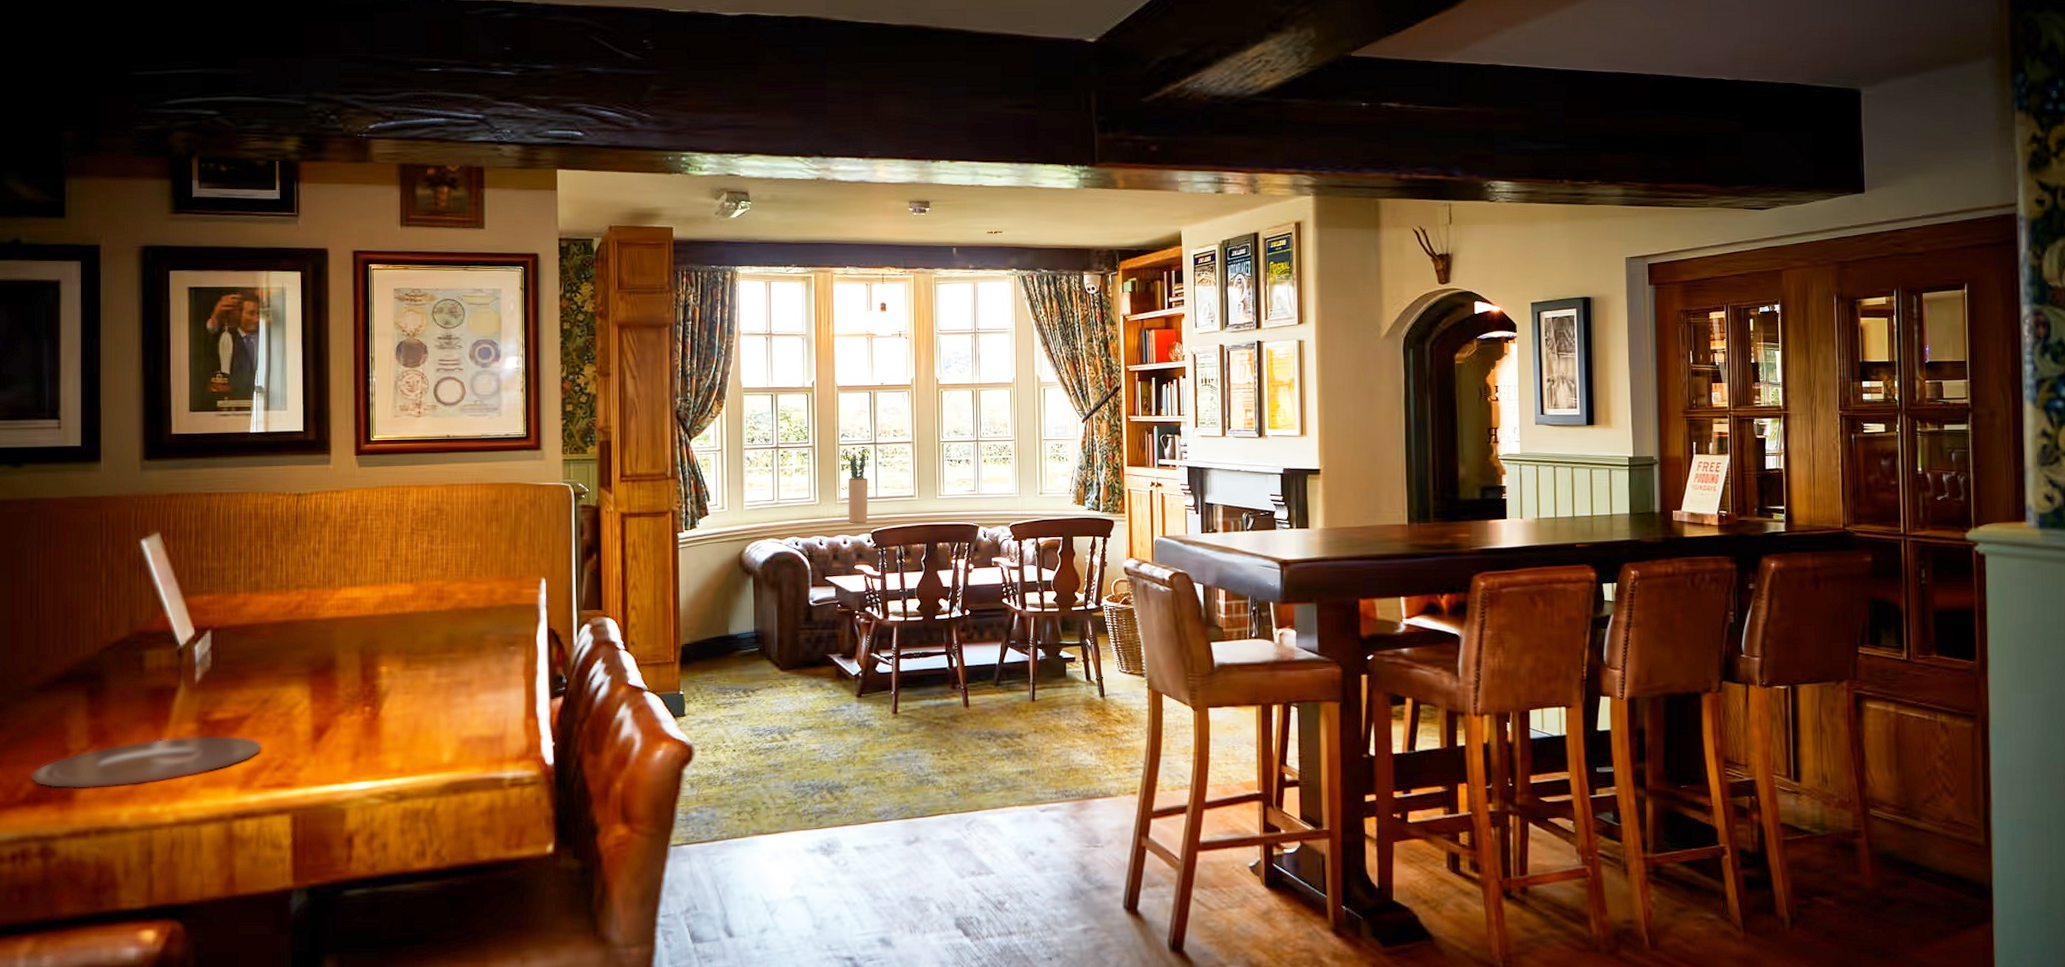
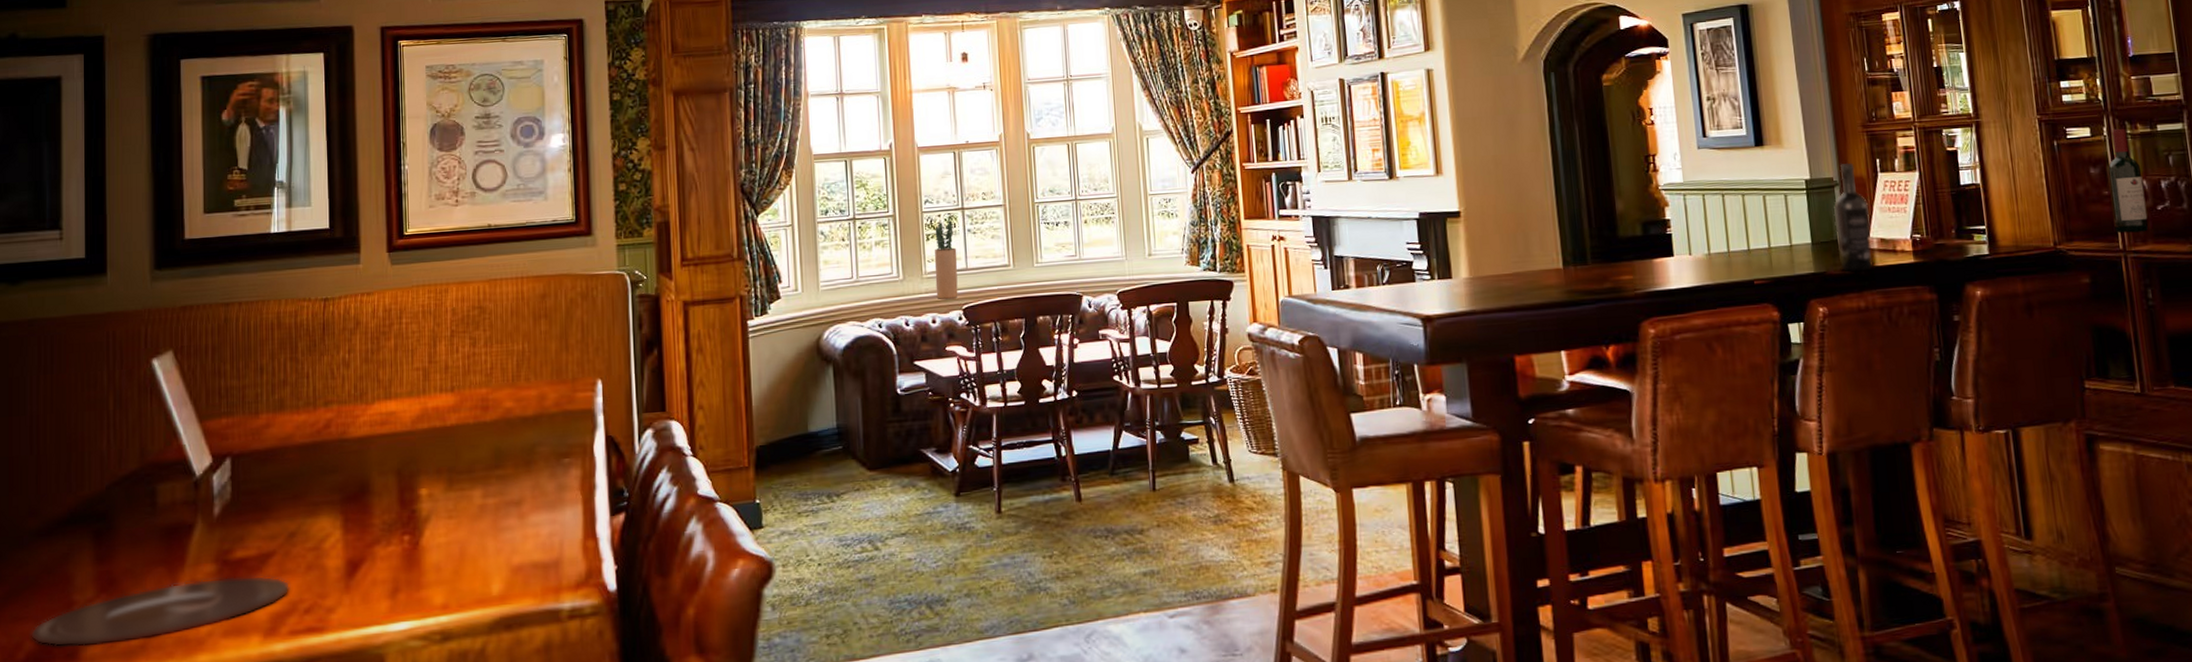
wine bottle: none [1651,444,1683,540] -> present [1834,162,1873,271]
wine bottle: none [1896,426,1928,519] -> present [2107,128,2149,234]

